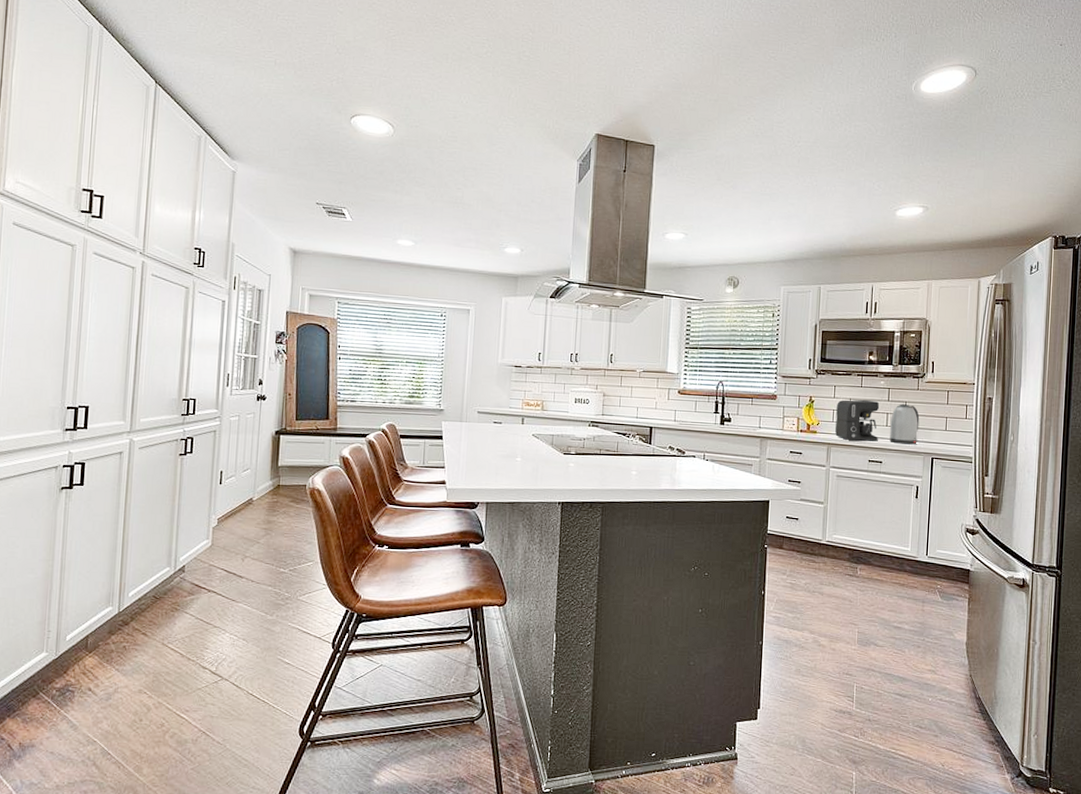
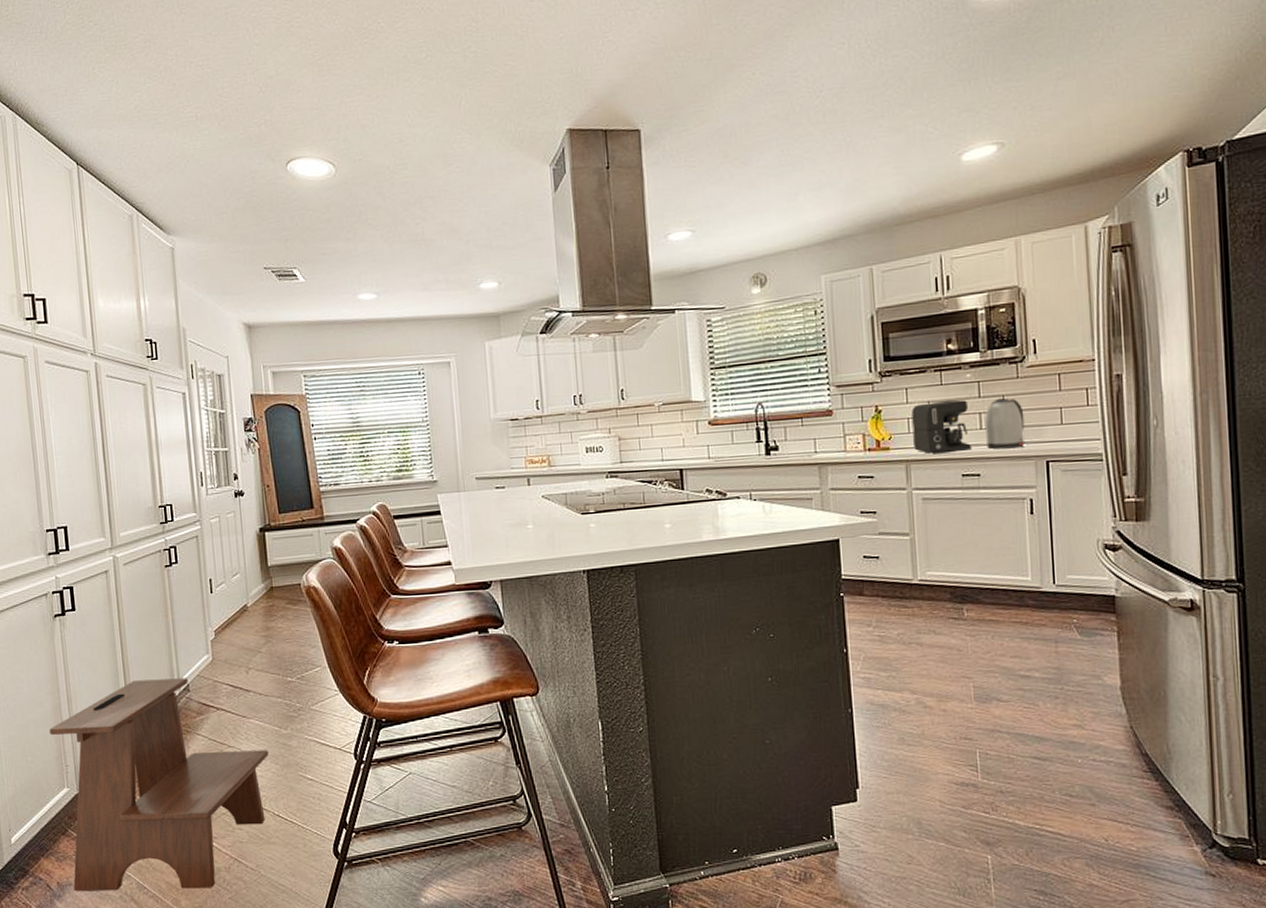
step stool: none [36,557,252,758] -> present [49,678,269,891]

